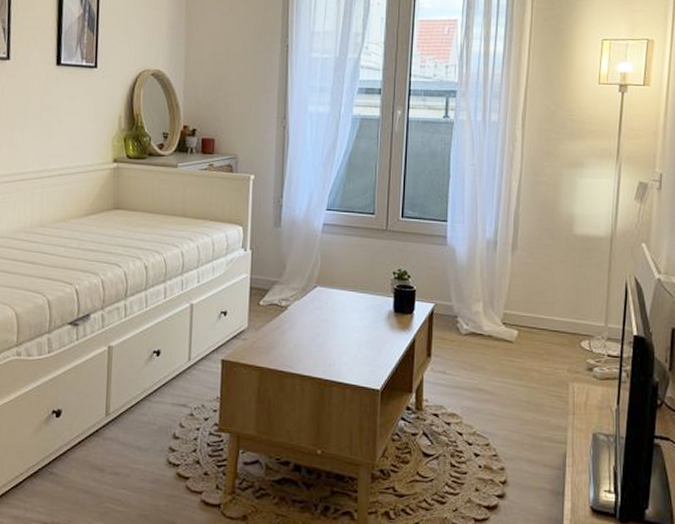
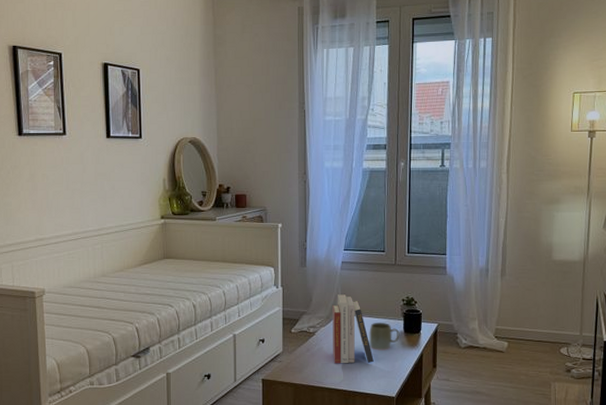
books: none [307,261,356,348] -> present [332,293,374,364]
mug: none [351,299,389,333] -> present [369,323,400,351]

